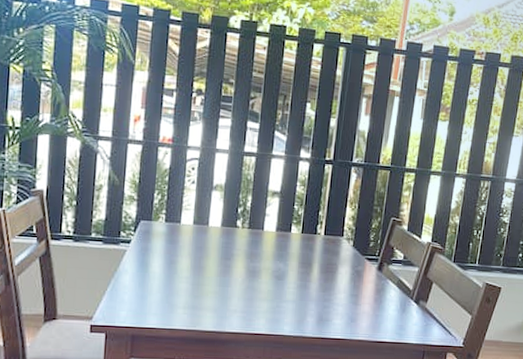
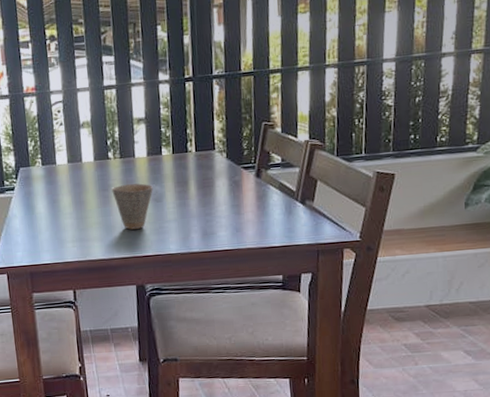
cup: none [234,256,277,305] -> present [112,183,153,230]

